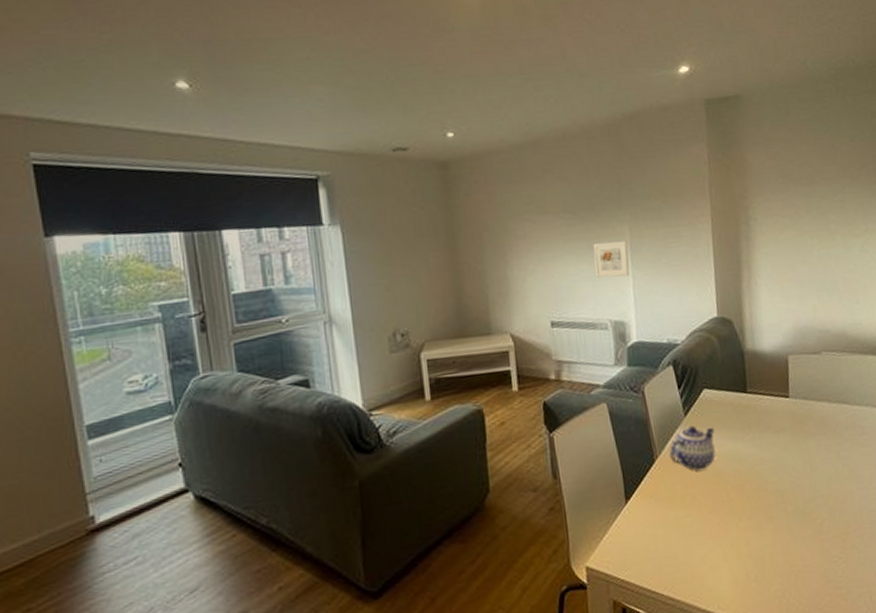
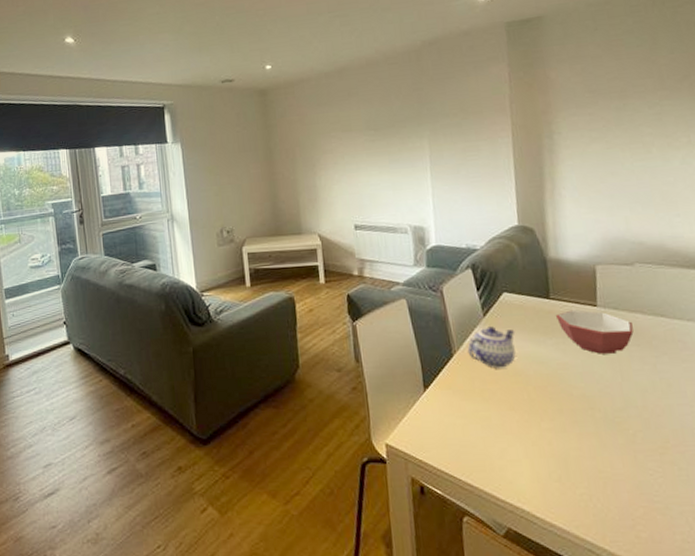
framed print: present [593,241,630,278] -> none [394,154,429,188]
bowl: none [752,402,821,446] -> present [555,309,634,354]

